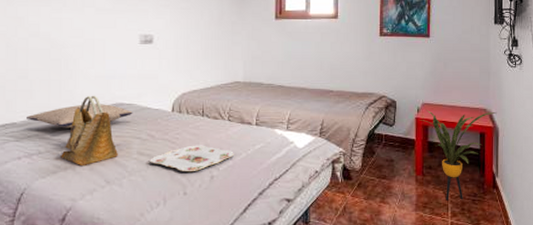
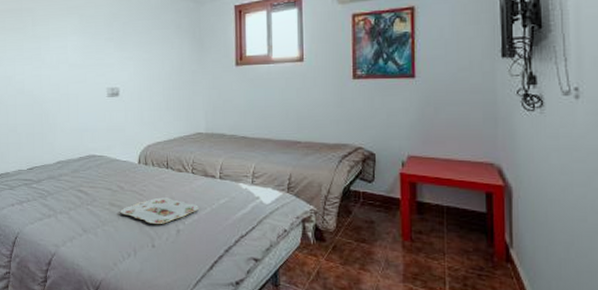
pillow: present [26,104,133,128] -> none [17,156,104,179]
grocery bag: present [61,95,118,165] -> none [45,147,92,214]
house plant: present [419,109,497,201] -> none [405,163,508,274]

